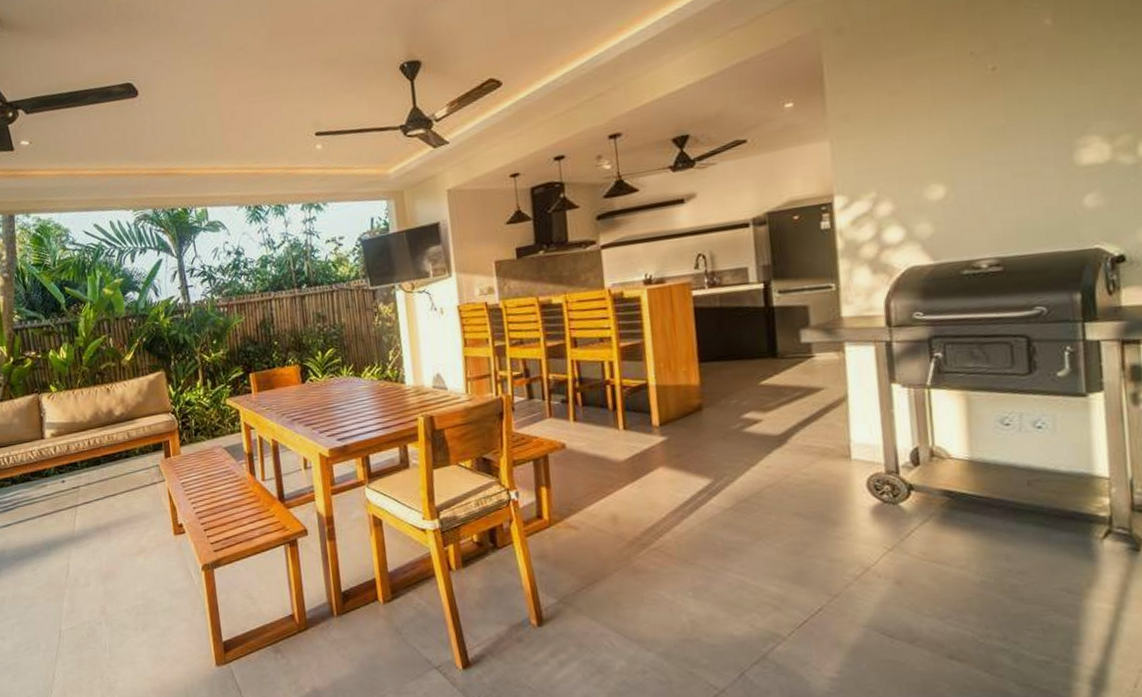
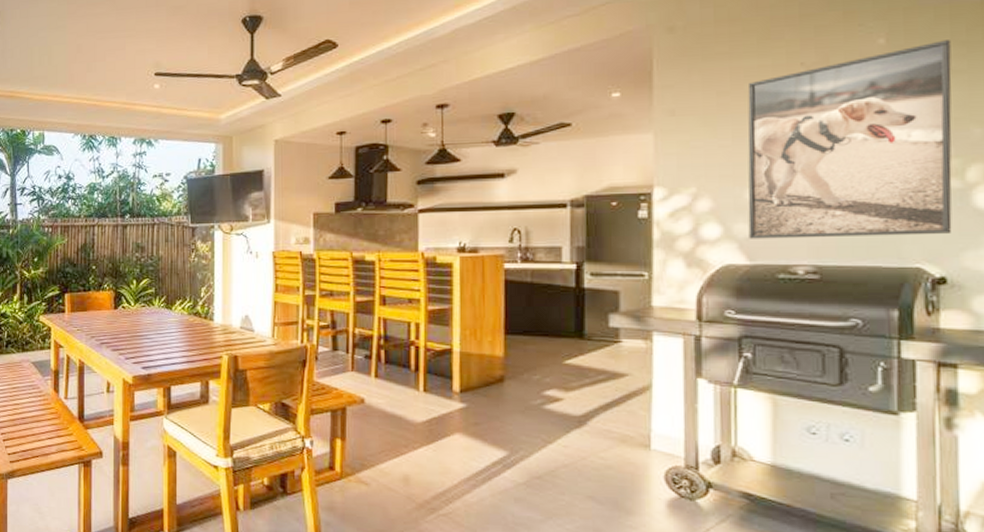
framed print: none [919,13,1128,238] -> present [747,40,952,239]

